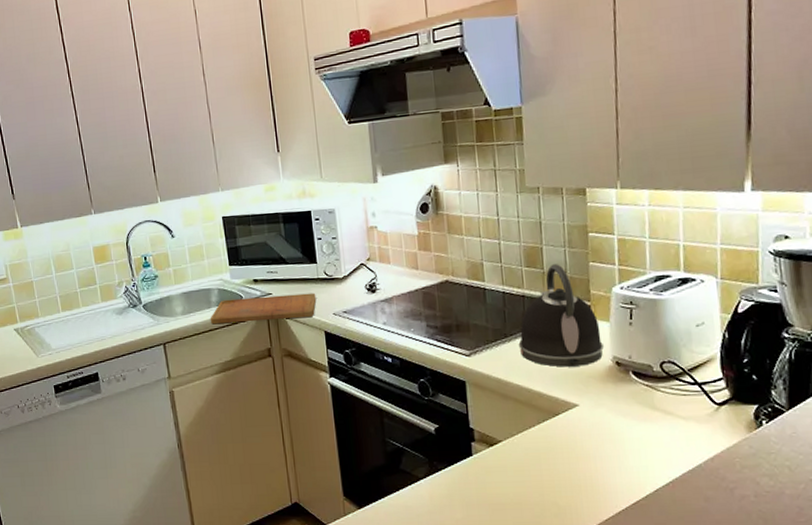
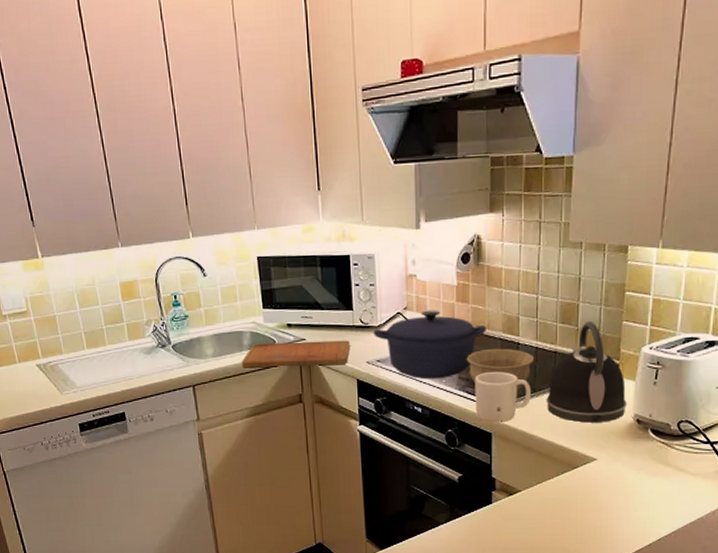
cooking pot: none [337,259,451,329] -> present [373,310,486,379]
bowl: none [433,294,503,336] -> present [466,348,535,390]
mug: none [443,317,503,370] -> present [475,371,531,422]

